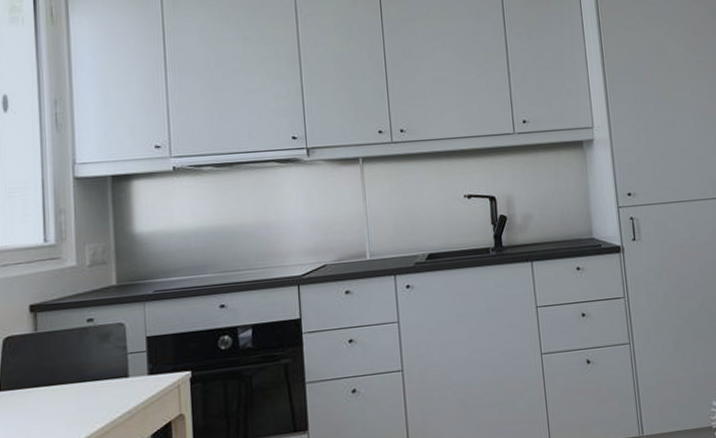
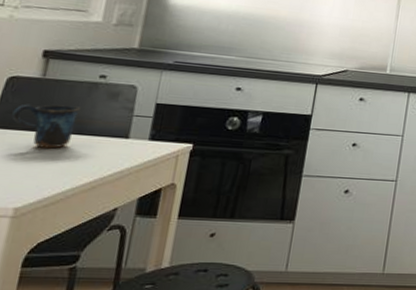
mug: none [16,354,76,402] -> present [12,103,80,149]

